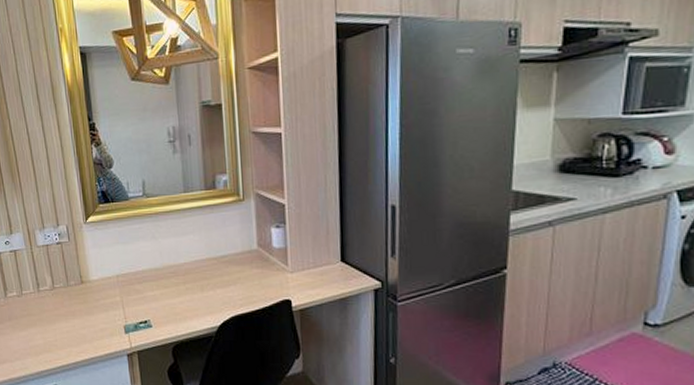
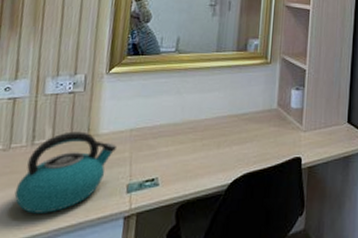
kettle: none [35,278,108,349] -> present [14,131,116,214]

